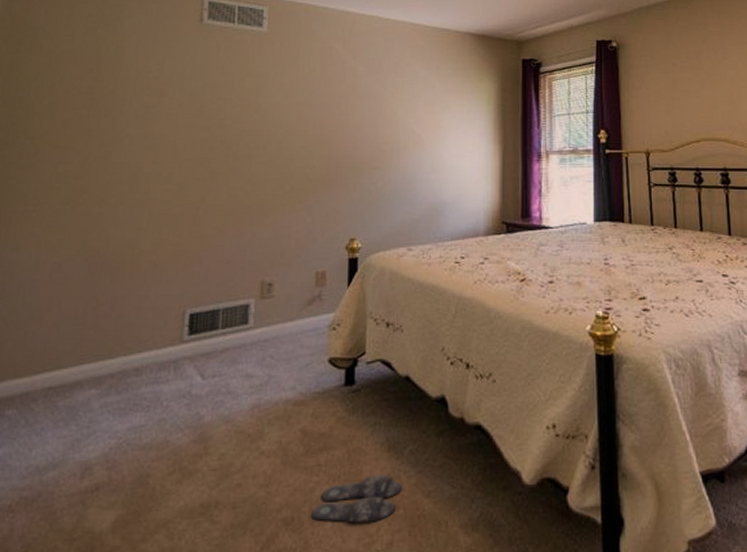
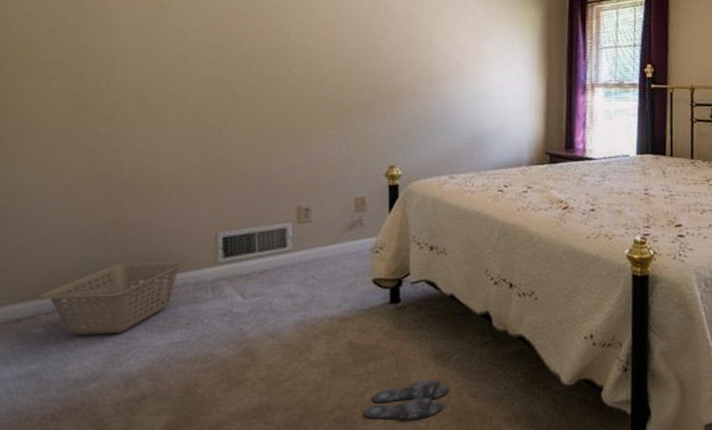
laundry basket: none [15,338,155,418] -> present [37,260,188,335]

